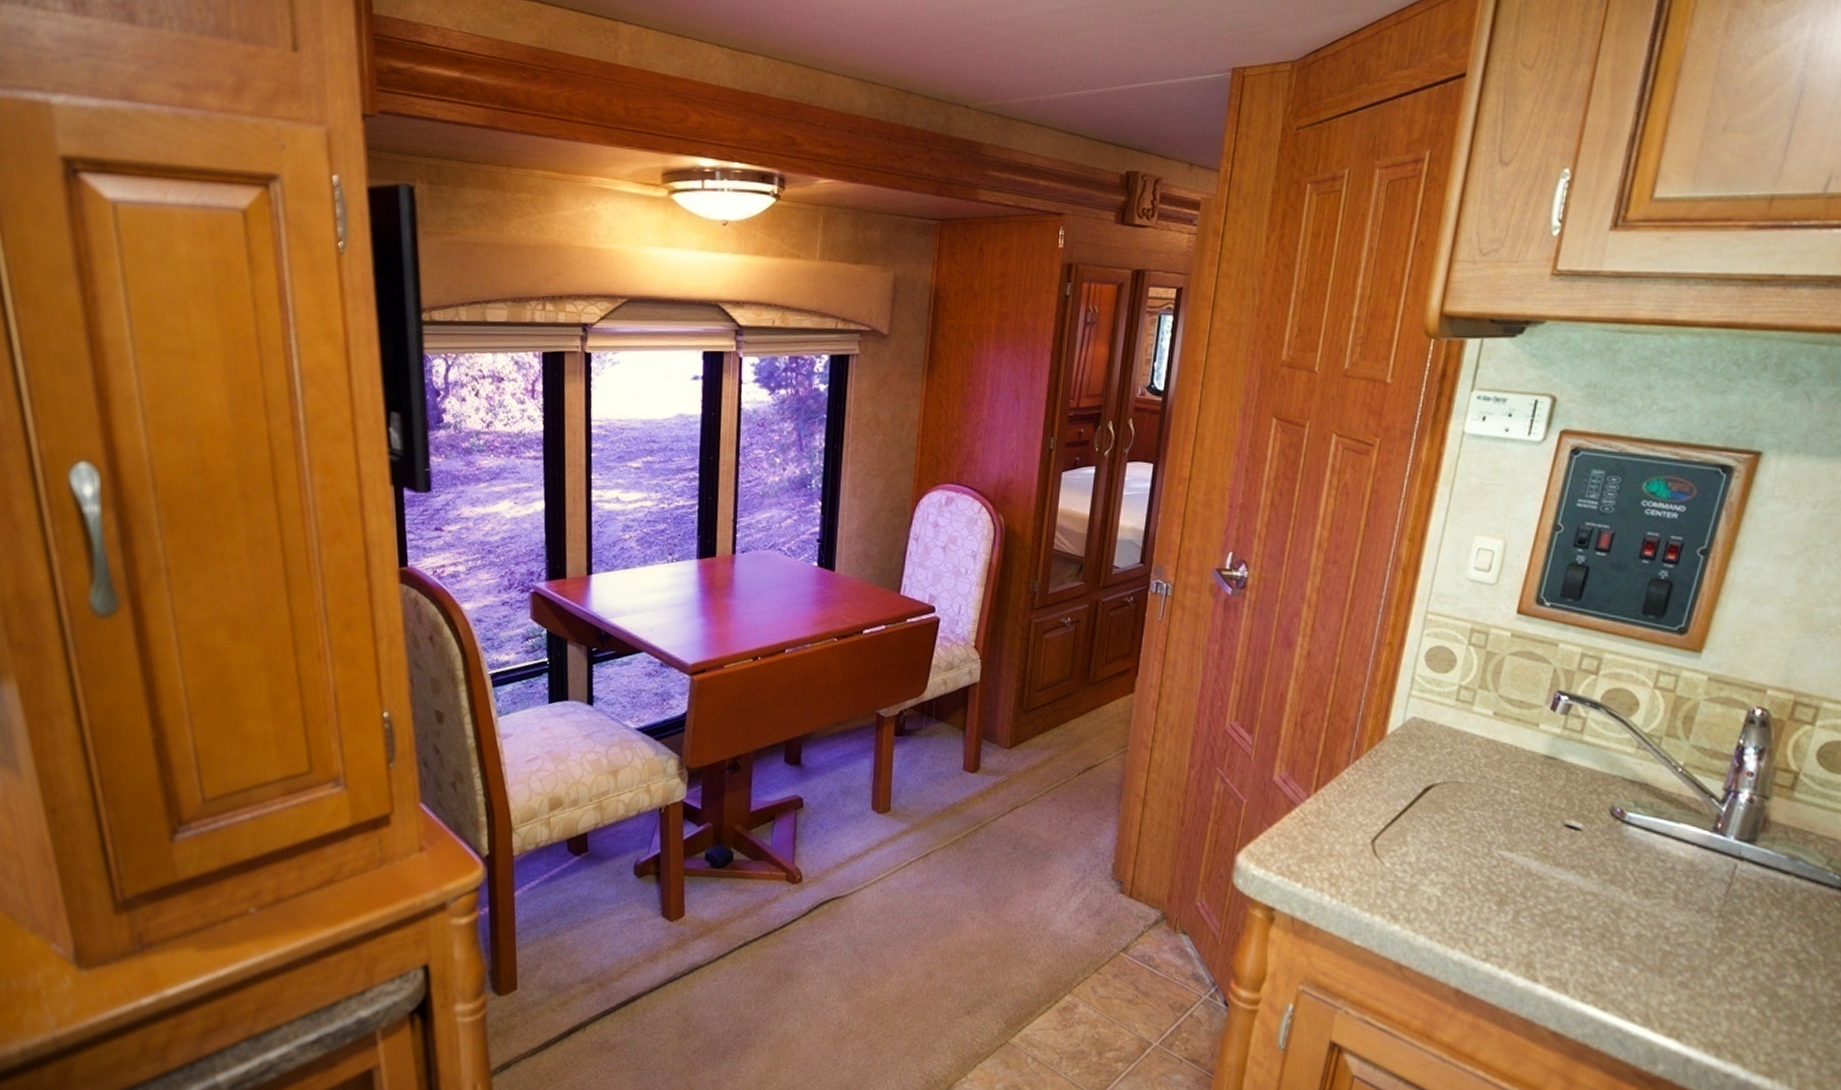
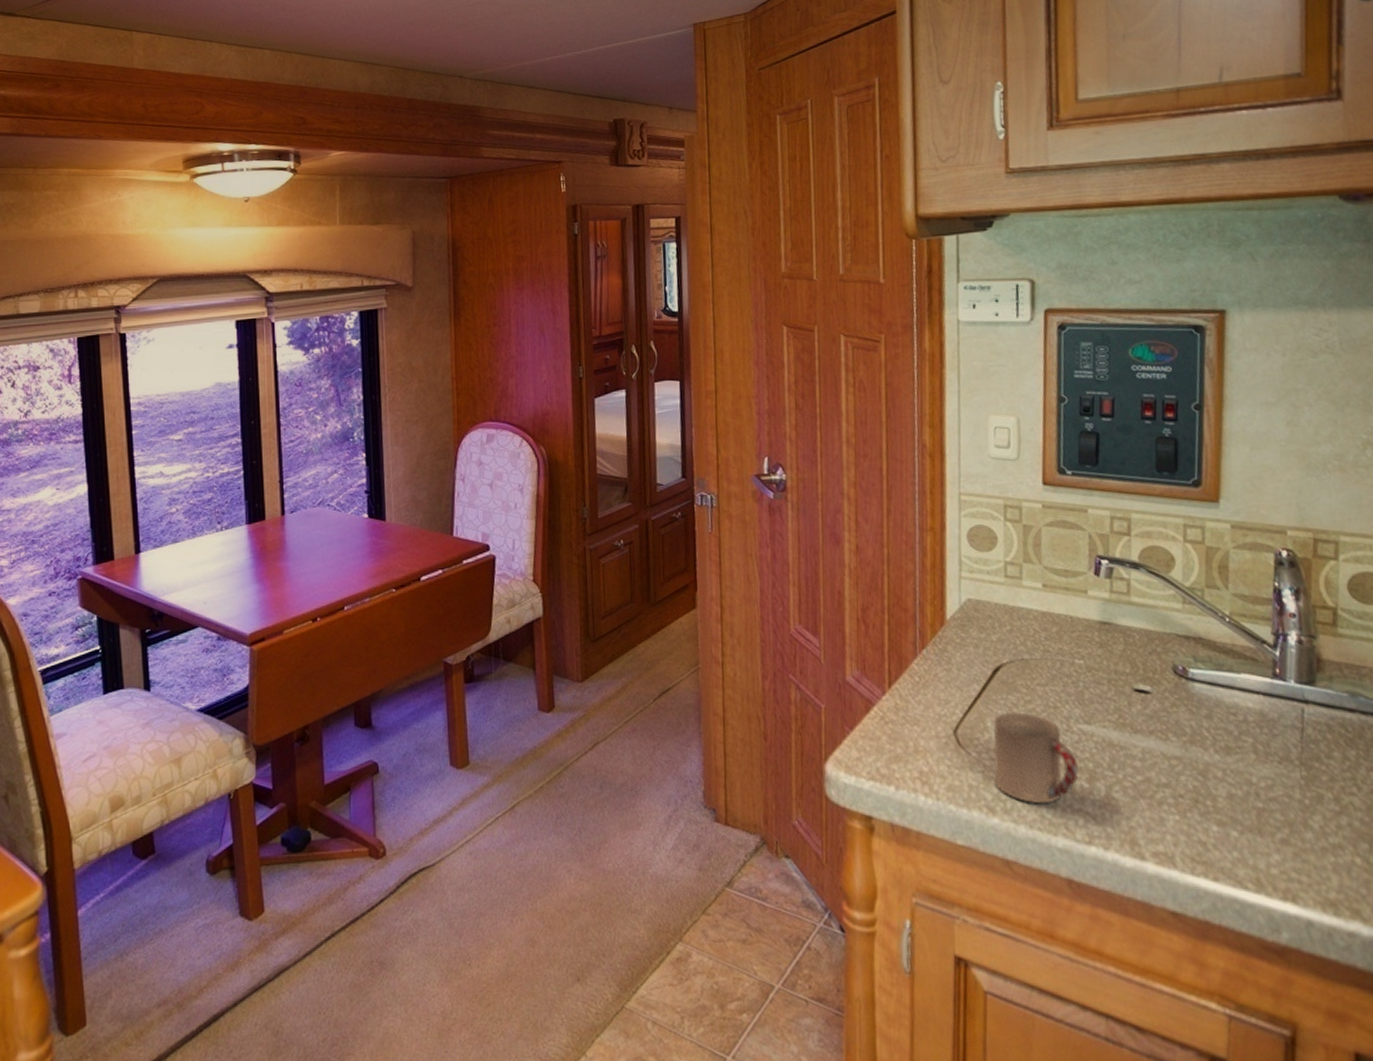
cup: none [1402,829,1492,919] -> present [993,711,1079,804]

